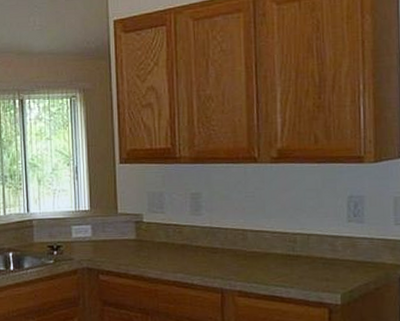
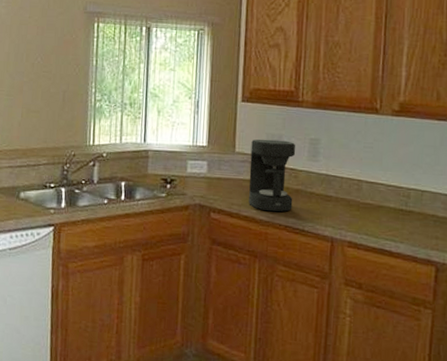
coffee maker: none [133,197,180,269] -> present [249,139,296,212]

